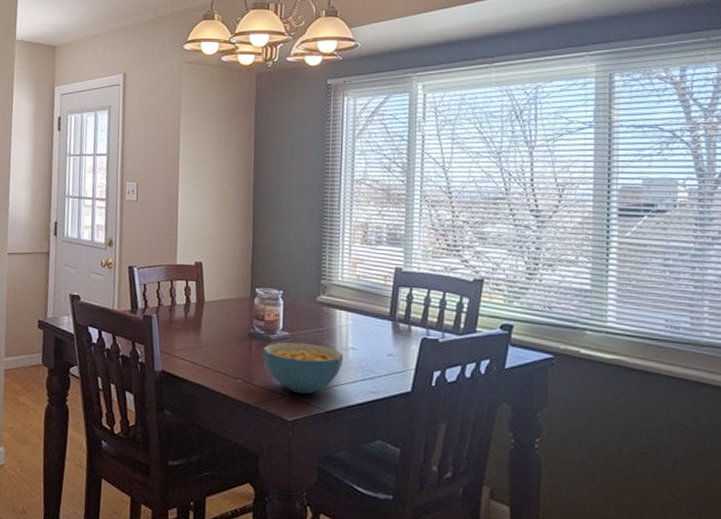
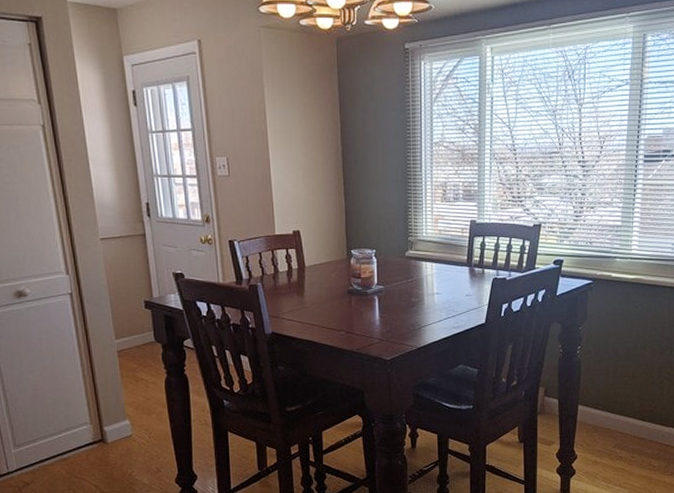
cereal bowl: present [263,342,344,394] -> none [361,293,431,337]

